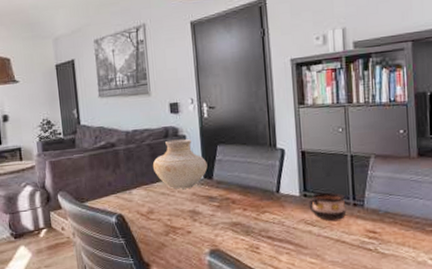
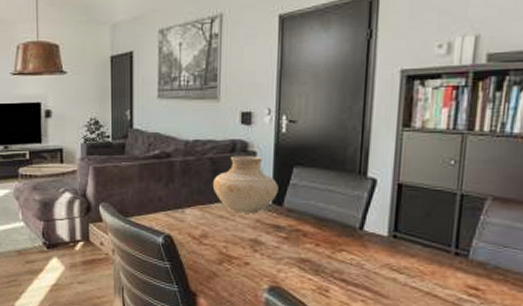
cup: present [308,192,347,221] -> none [397,235,445,270]

